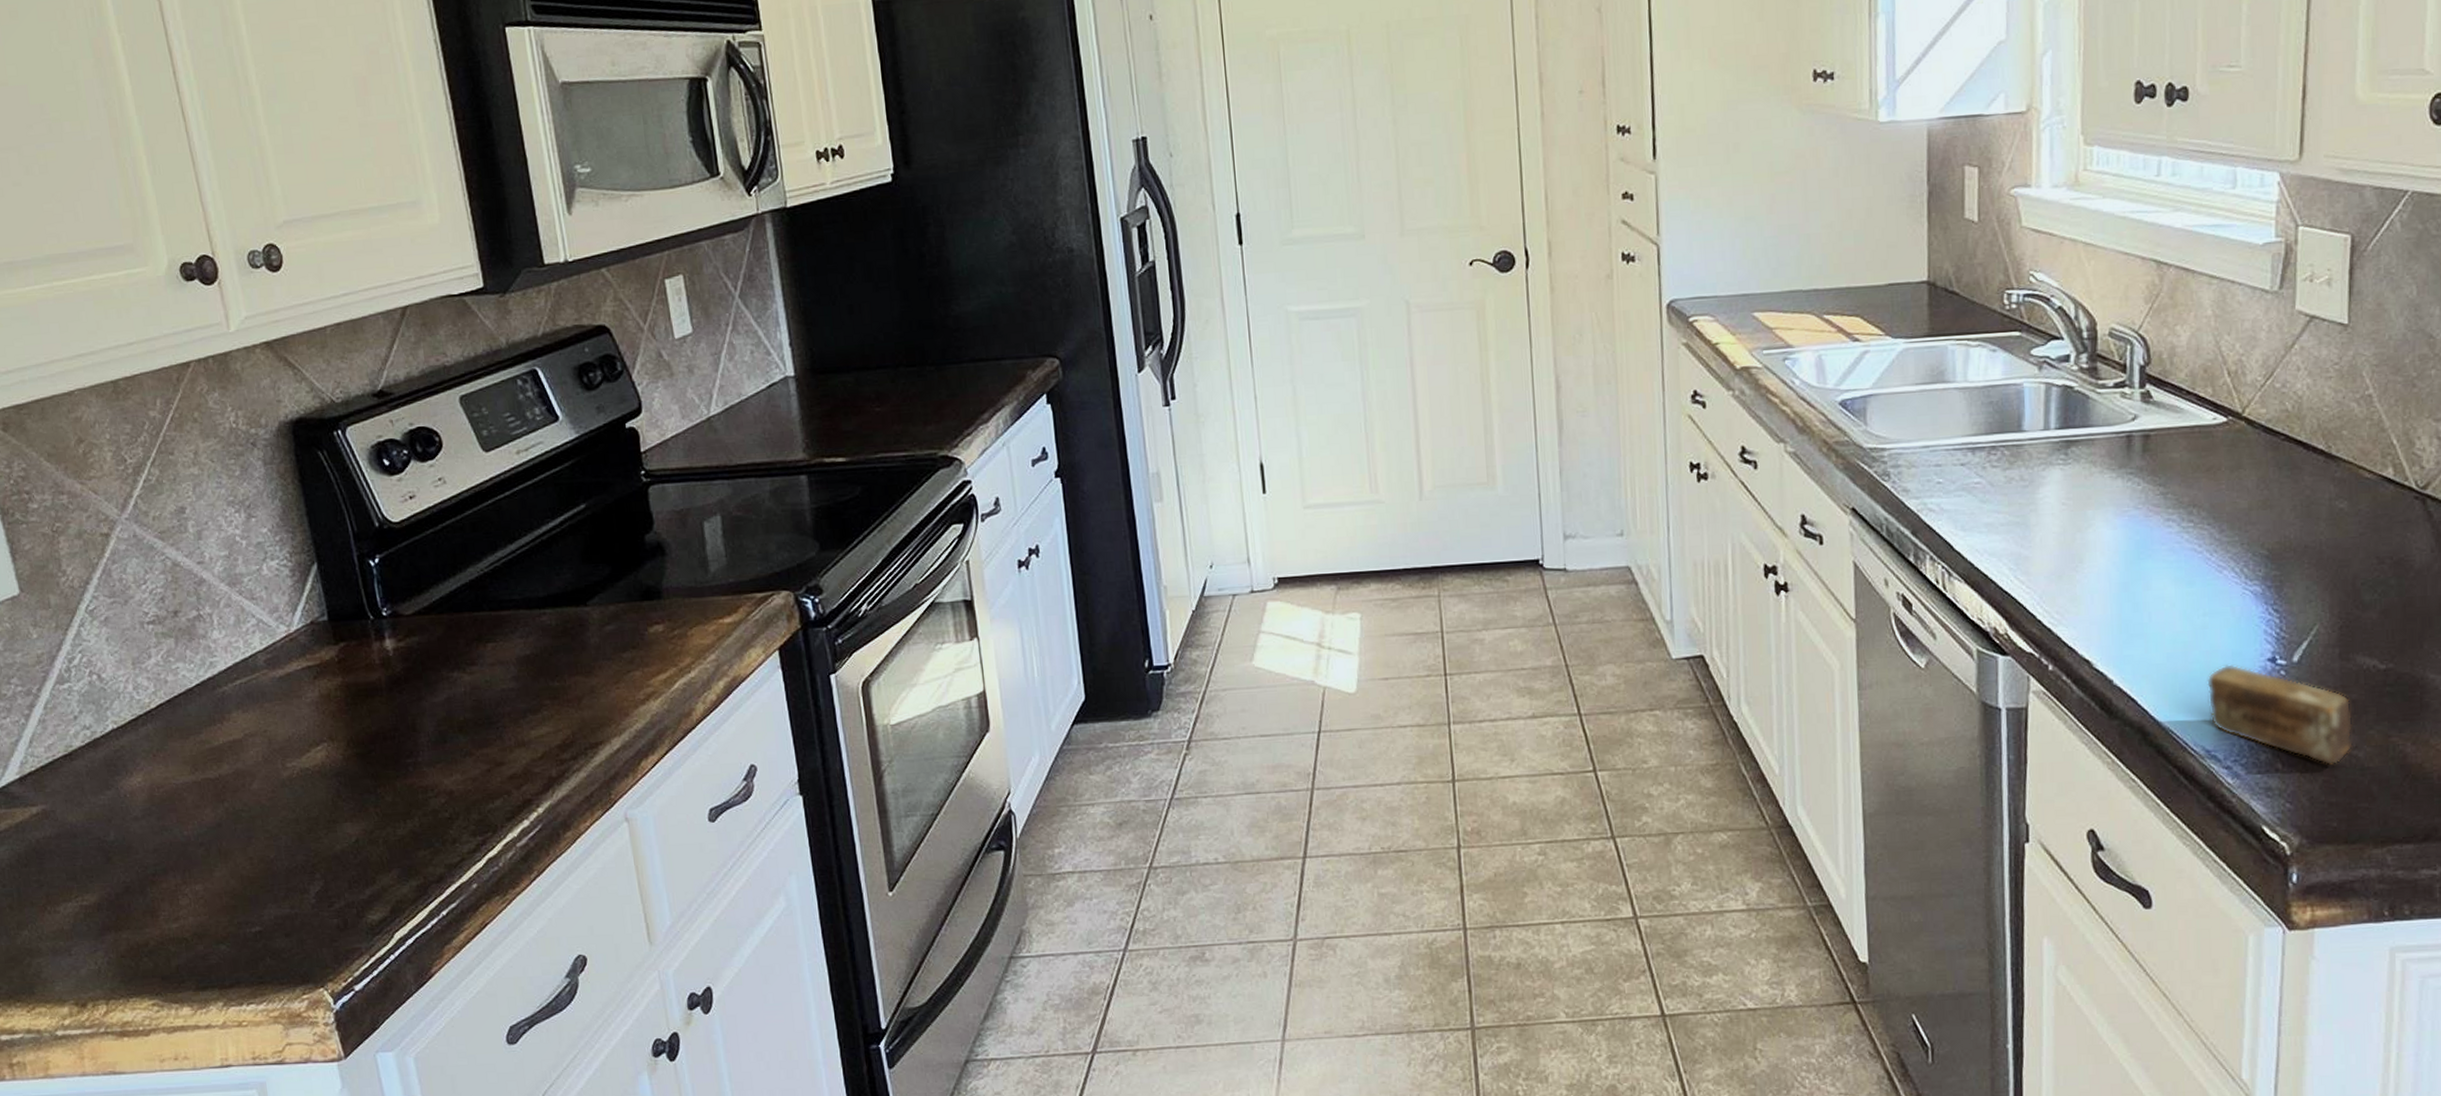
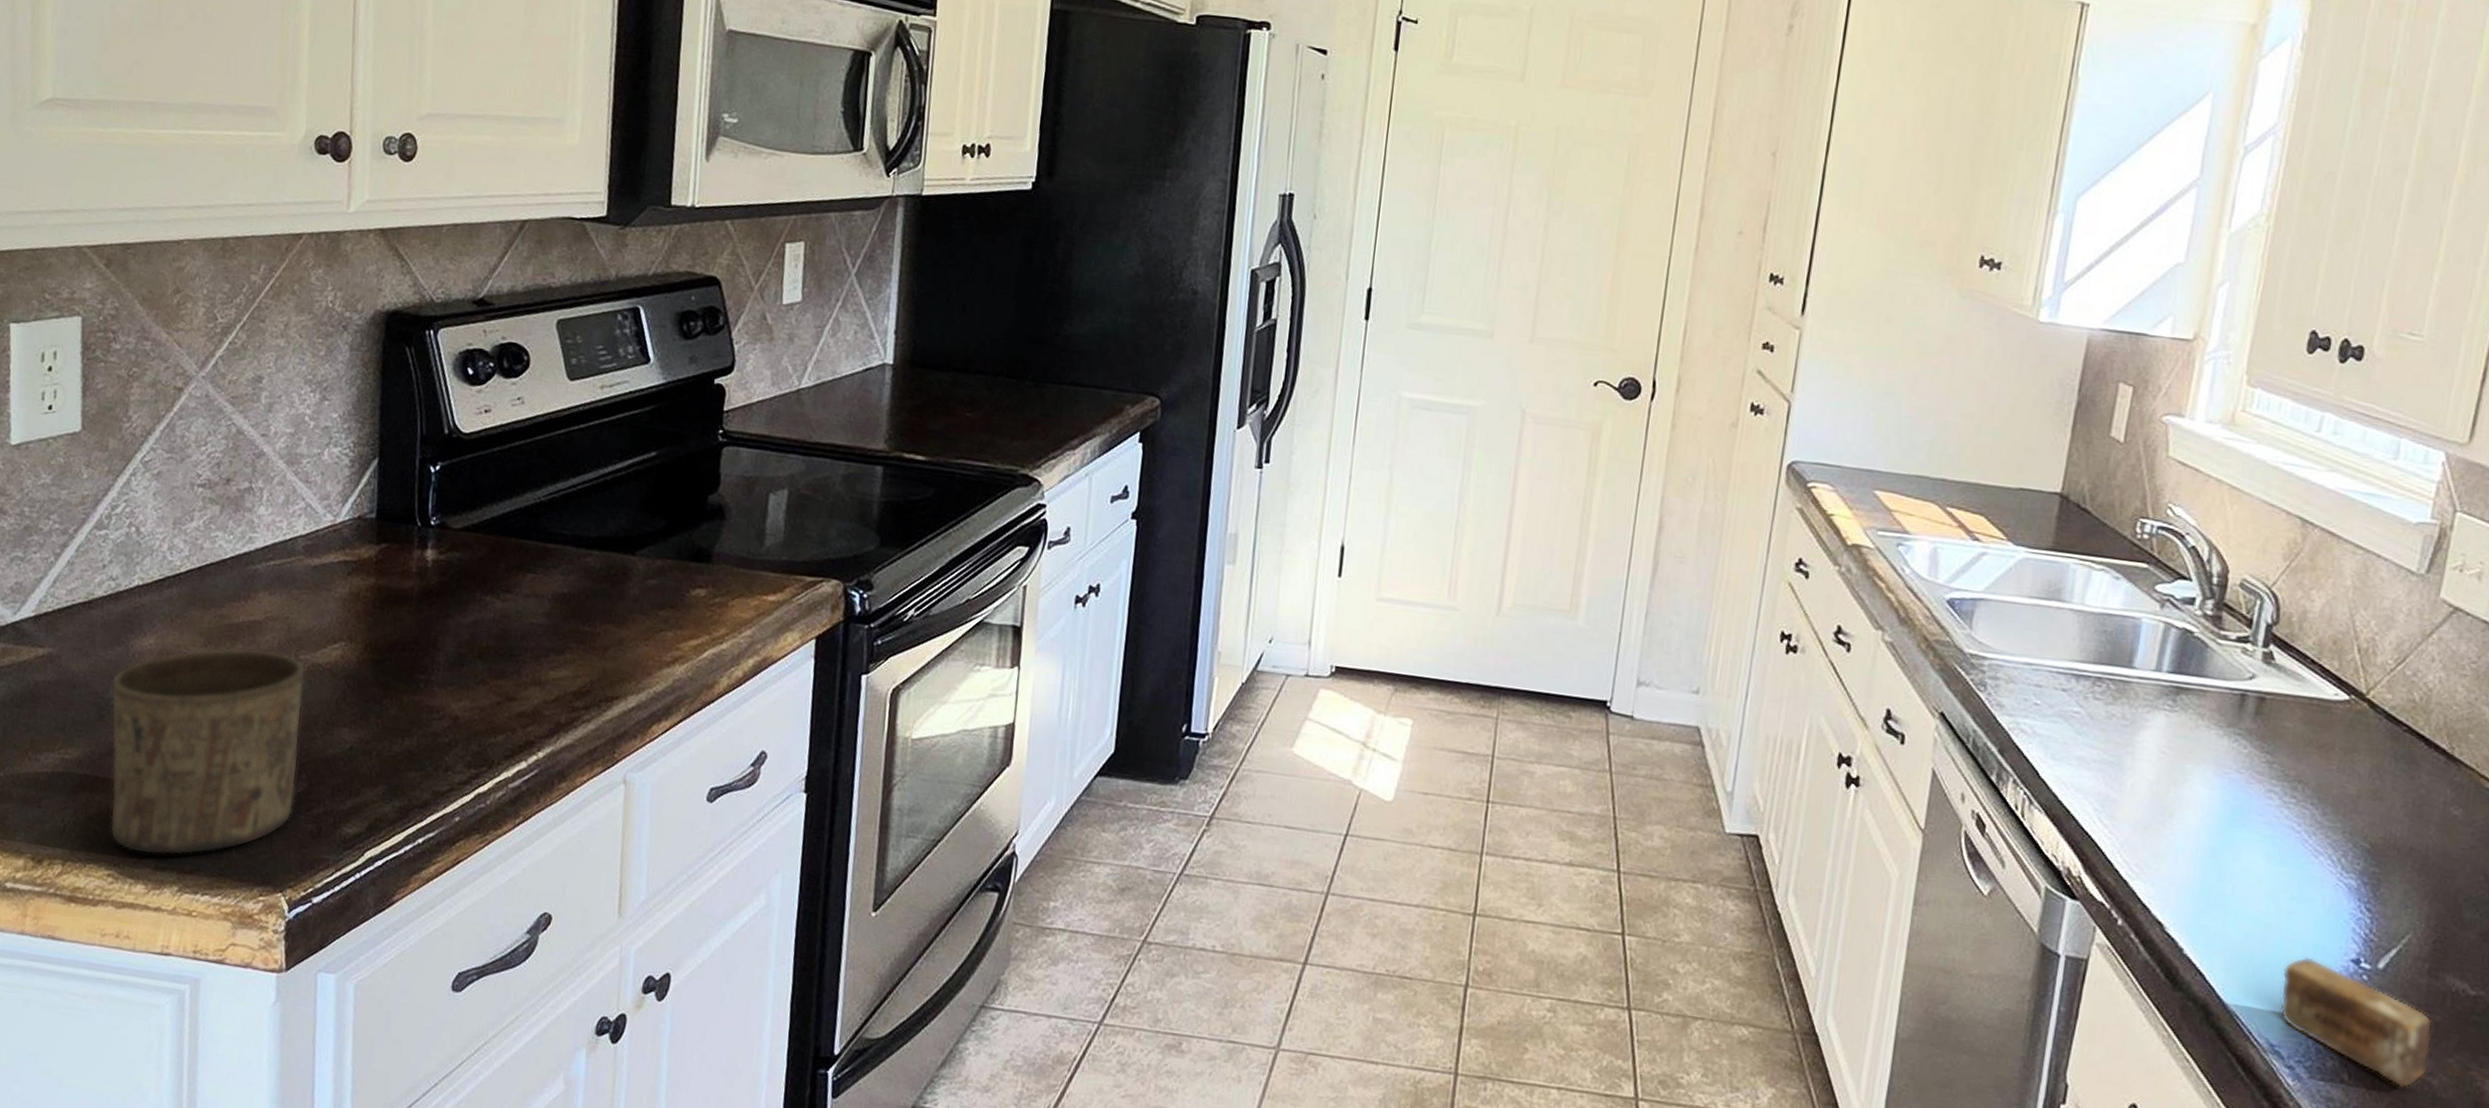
cup: none [109,765,316,979] -> present [110,649,306,855]

